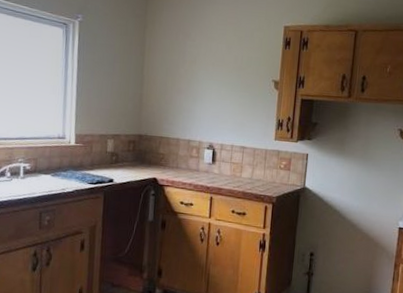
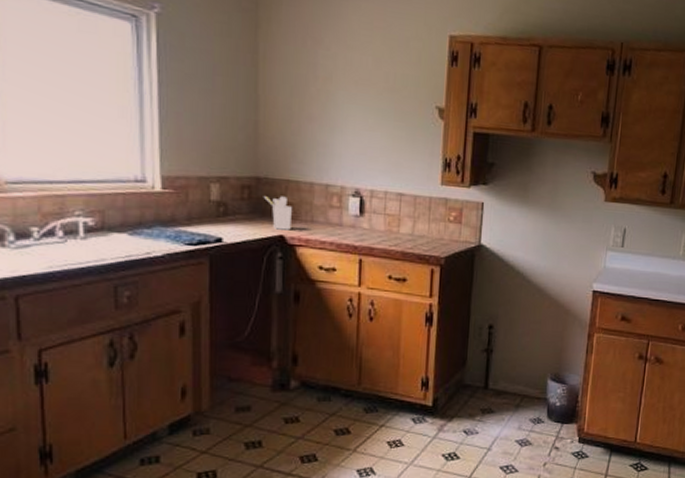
utensil holder: none [144,149,163,174] -> present [264,196,292,230]

